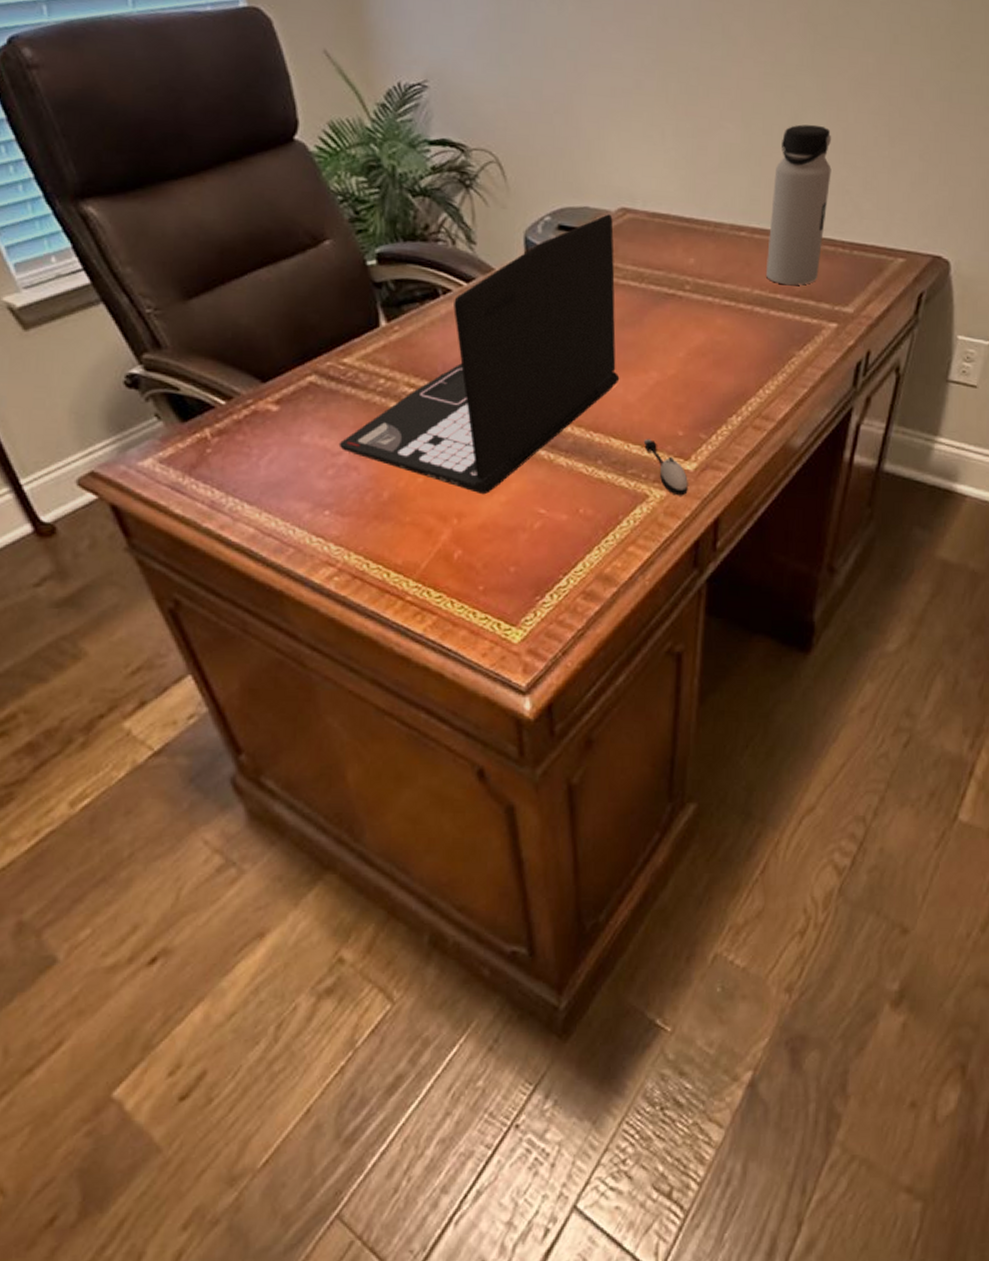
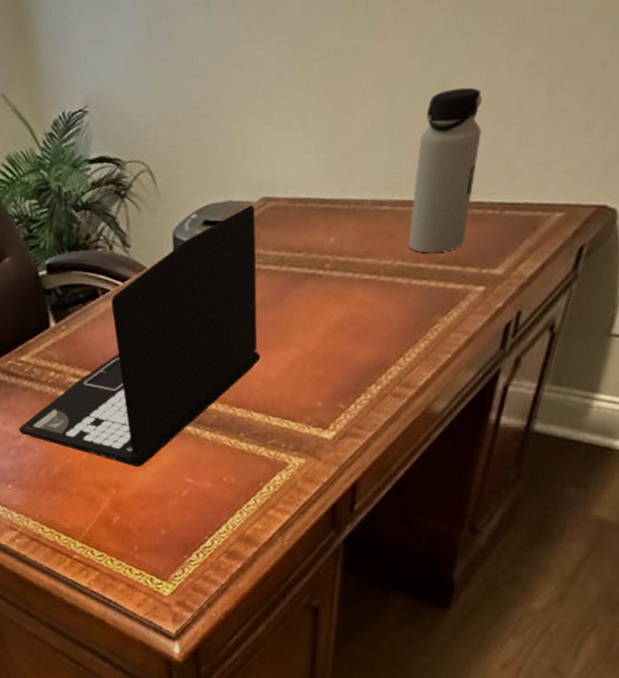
computer mouse: present [643,439,688,496] -> none [283,411,327,463]

